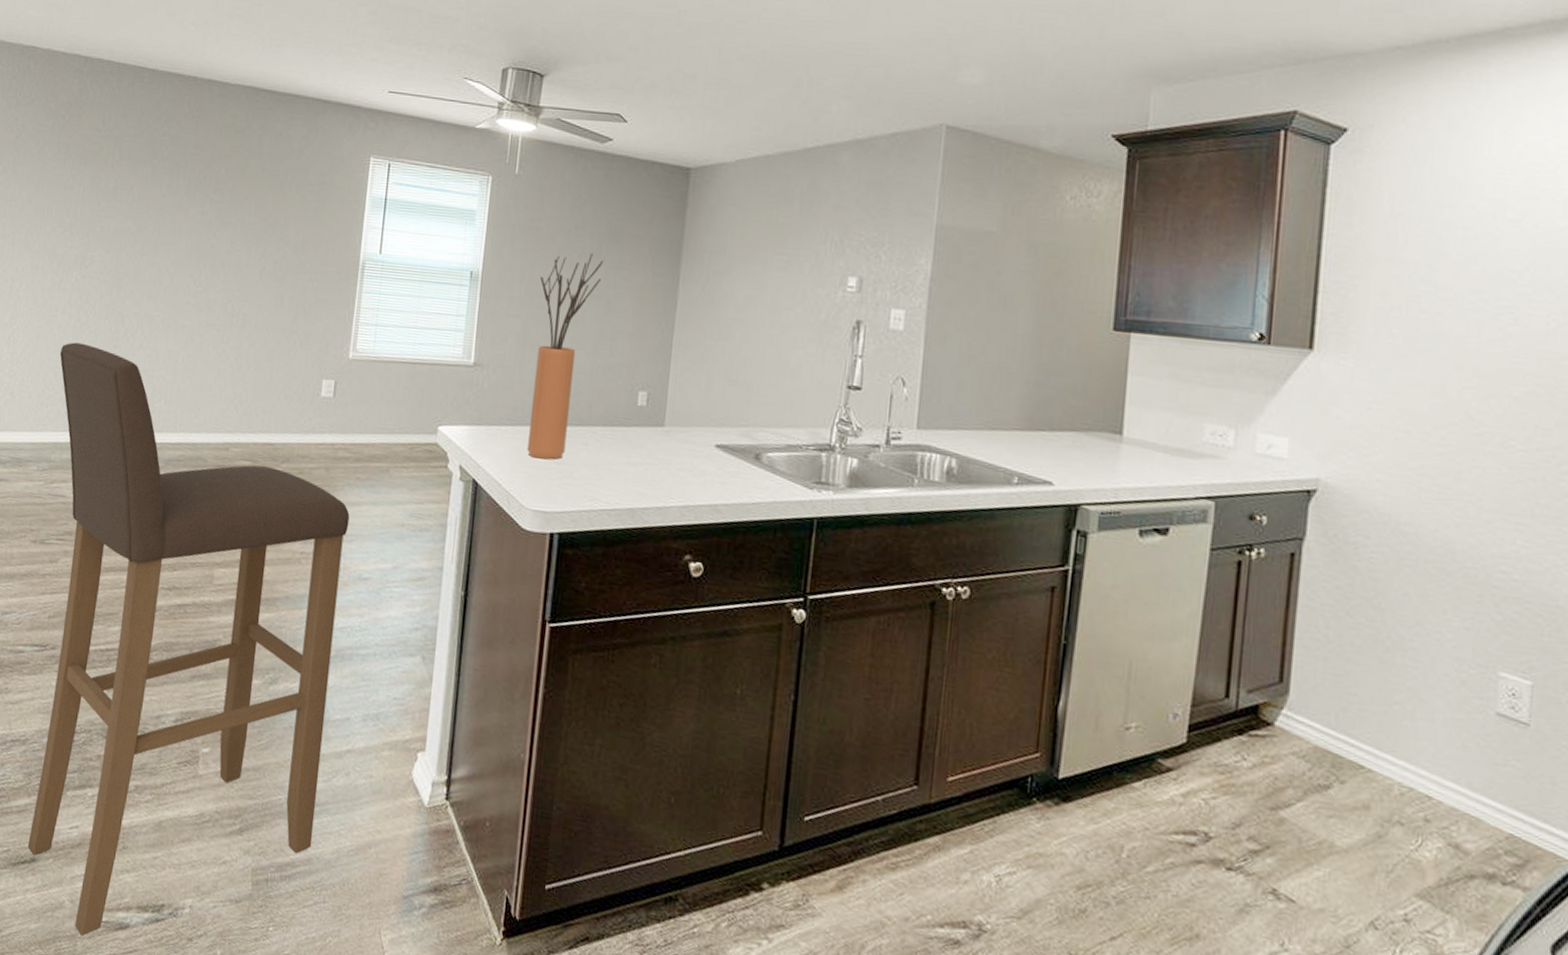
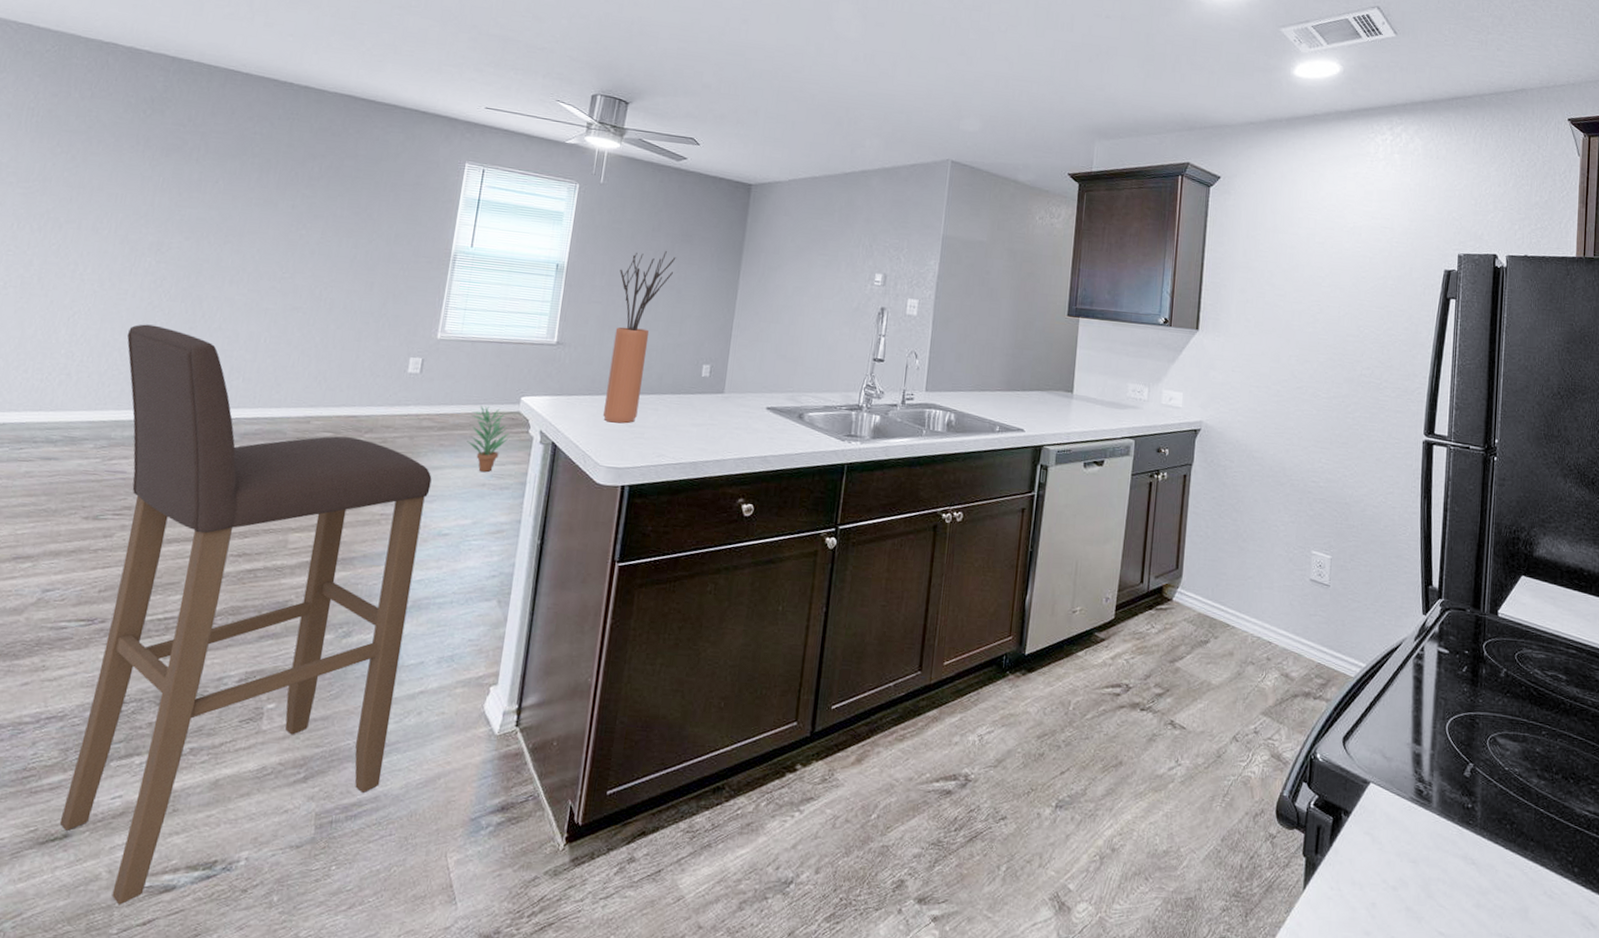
potted plant: none [383,435,426,511] -> present [467,406,509,473]

